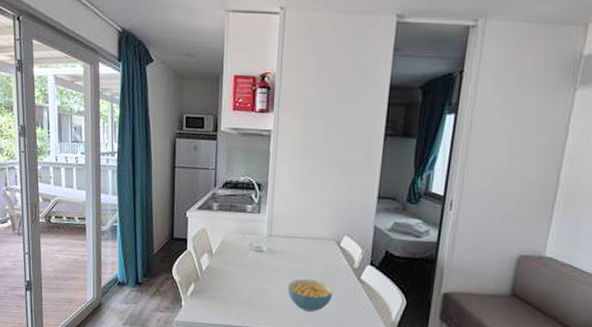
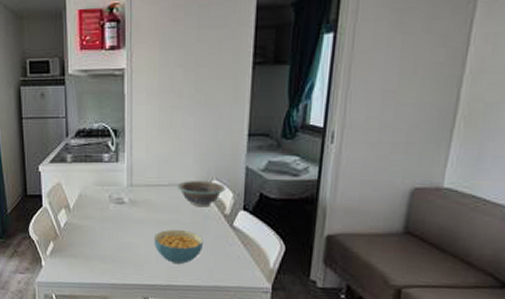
decorative bowl: none [311,234,356,260] -> present [176,180,226,207]

